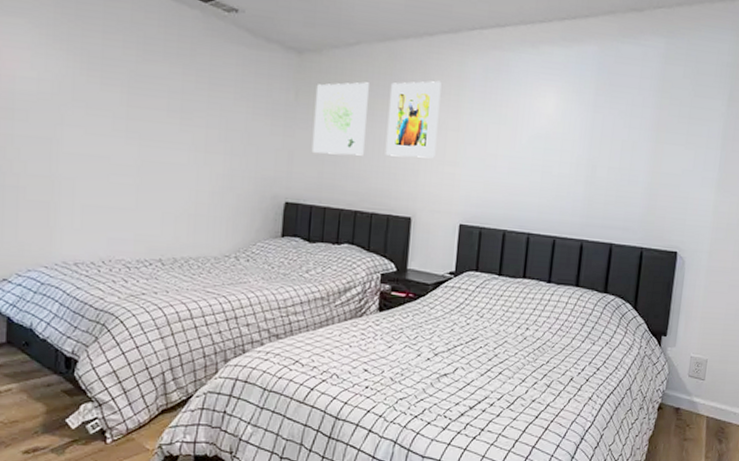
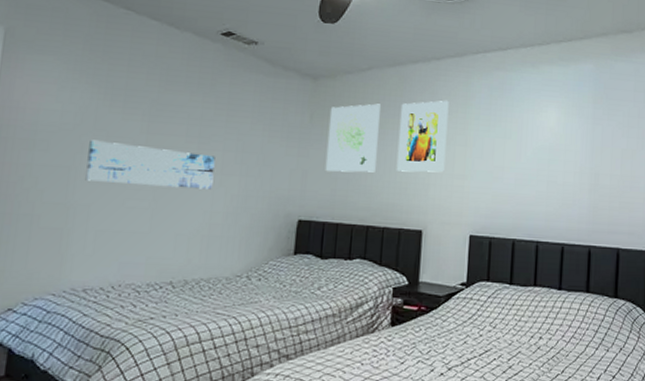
wall art: none [68,111,199,168] -> present [85,139,216,190]

